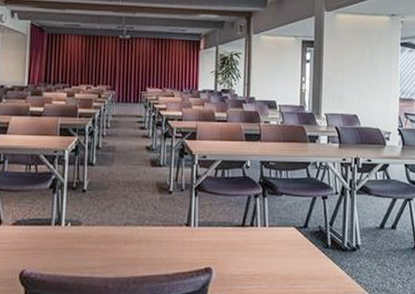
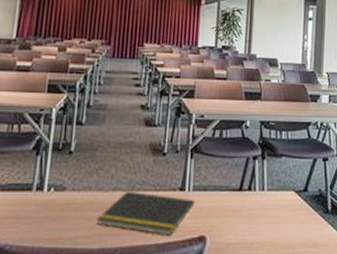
notepad: none [110,226,201,267] -> present [96,191,195,235]

